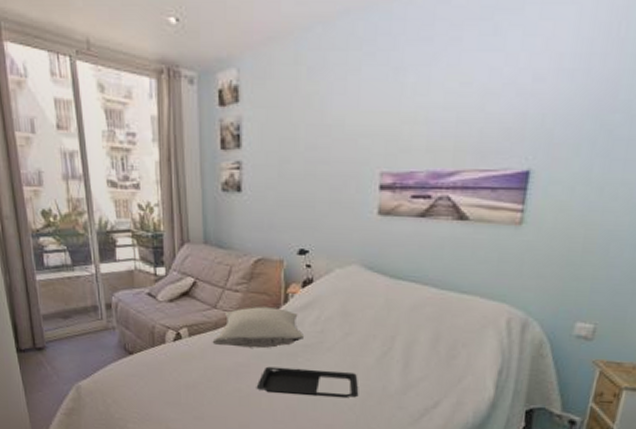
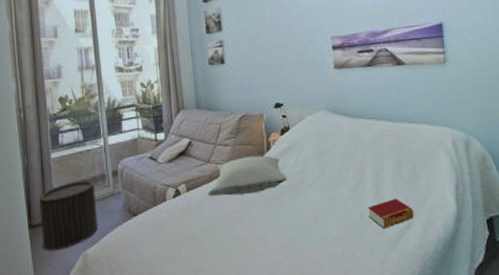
stool: none [25,309,91,379] -> present [38,180,98,251]
serving tray: present [256,366,359,398] -> none [249,206,341,235]
book: none [391,375,444,404] -> present [368,198,415,229]

